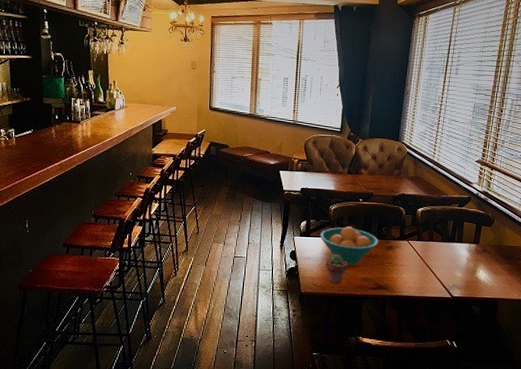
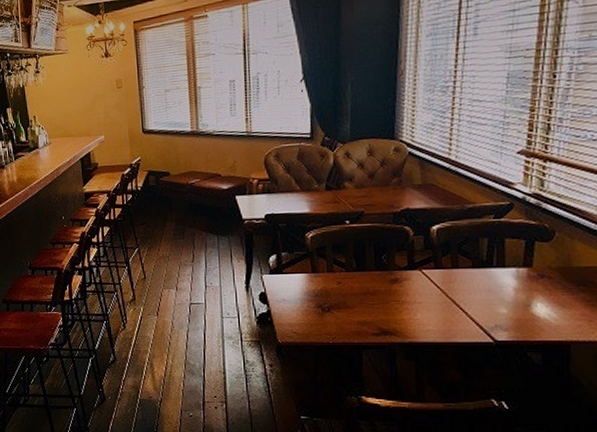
fruit bowl: present [319,227,379,265] -> none [295,257,378,306]
potted succulent: present [325,253,348,284] -> none [307,292,338,330]

